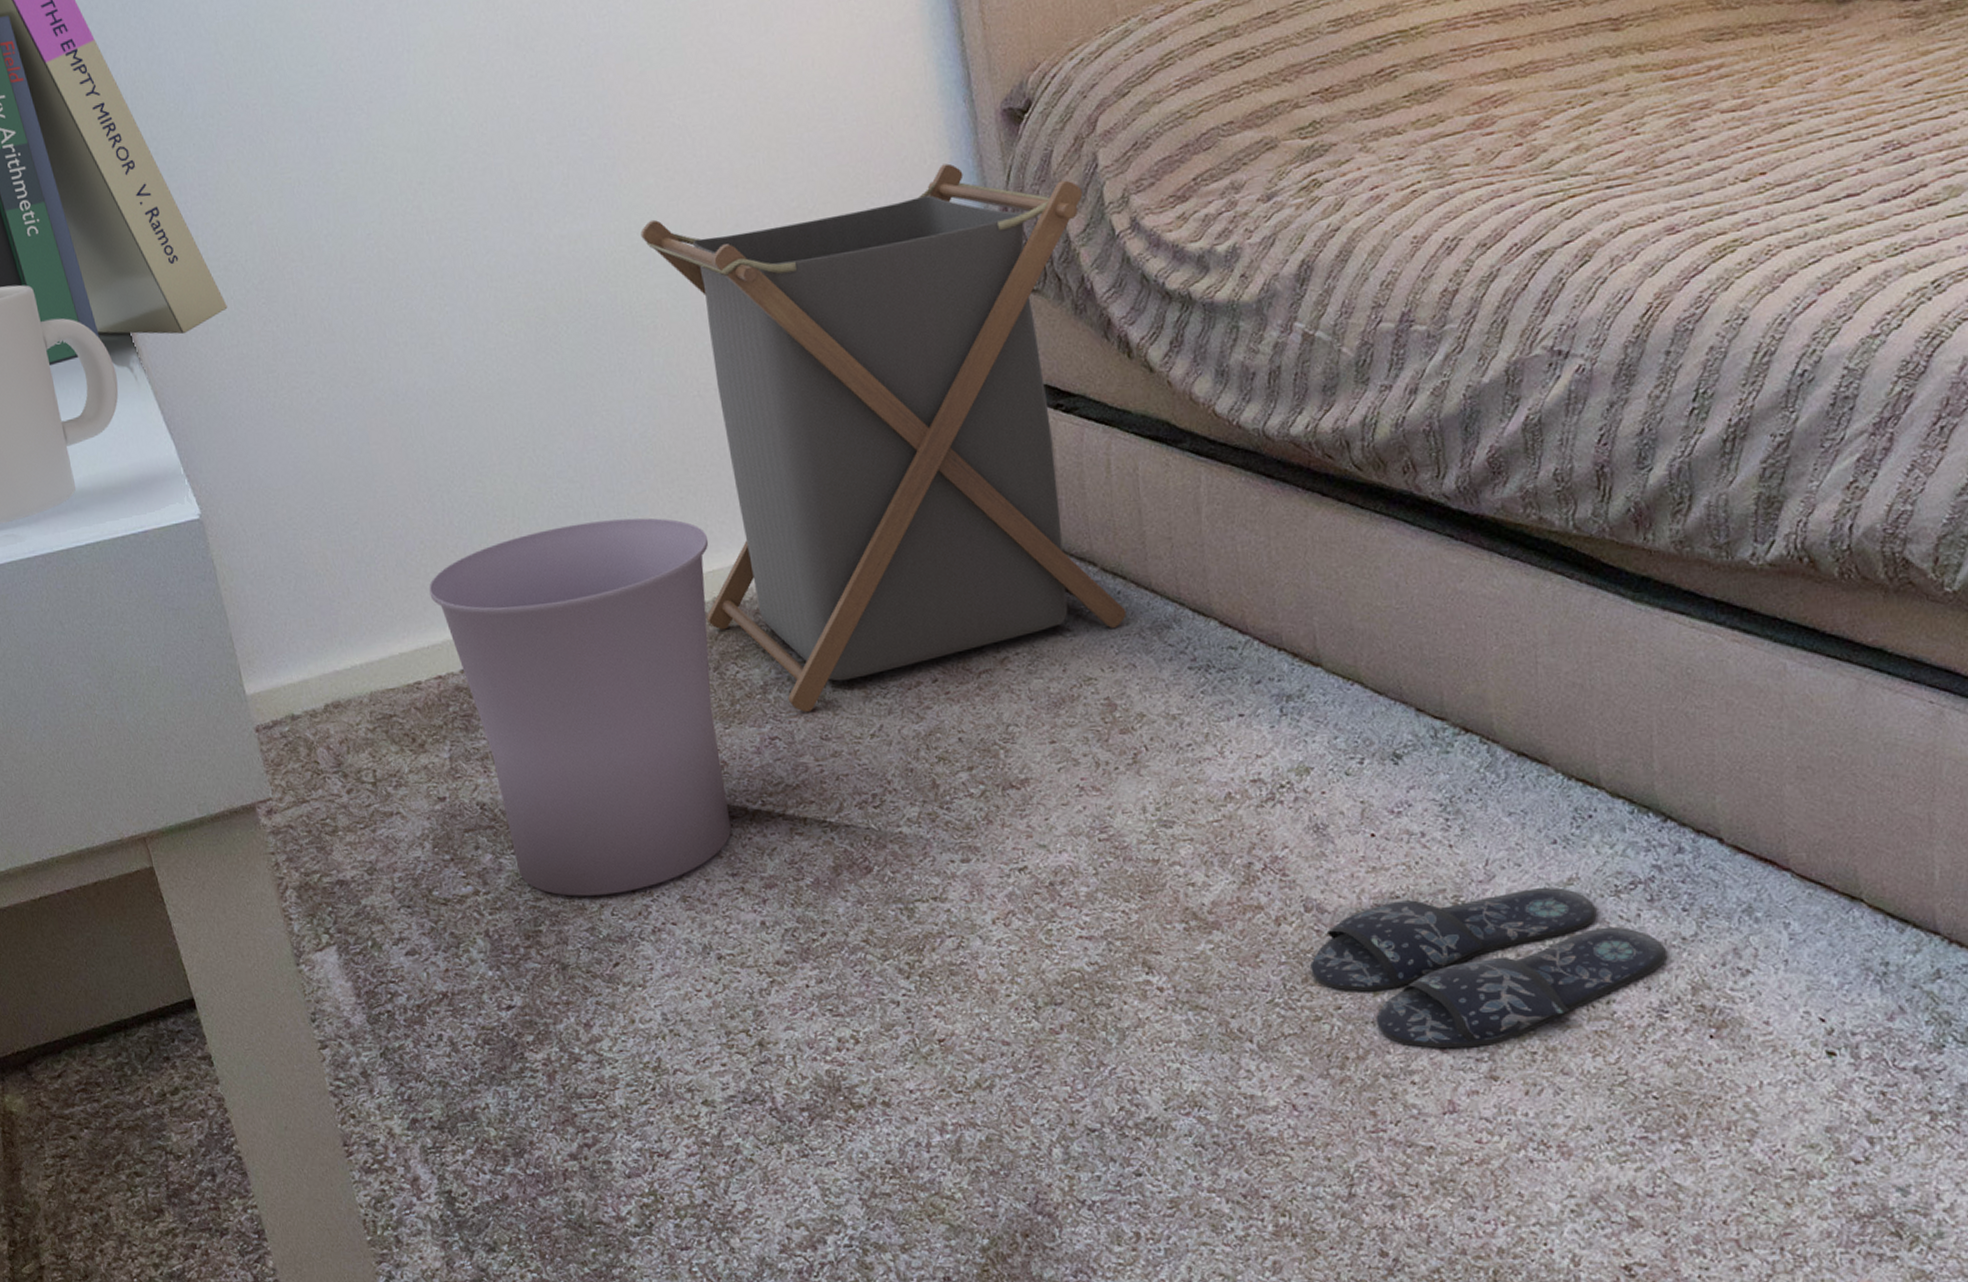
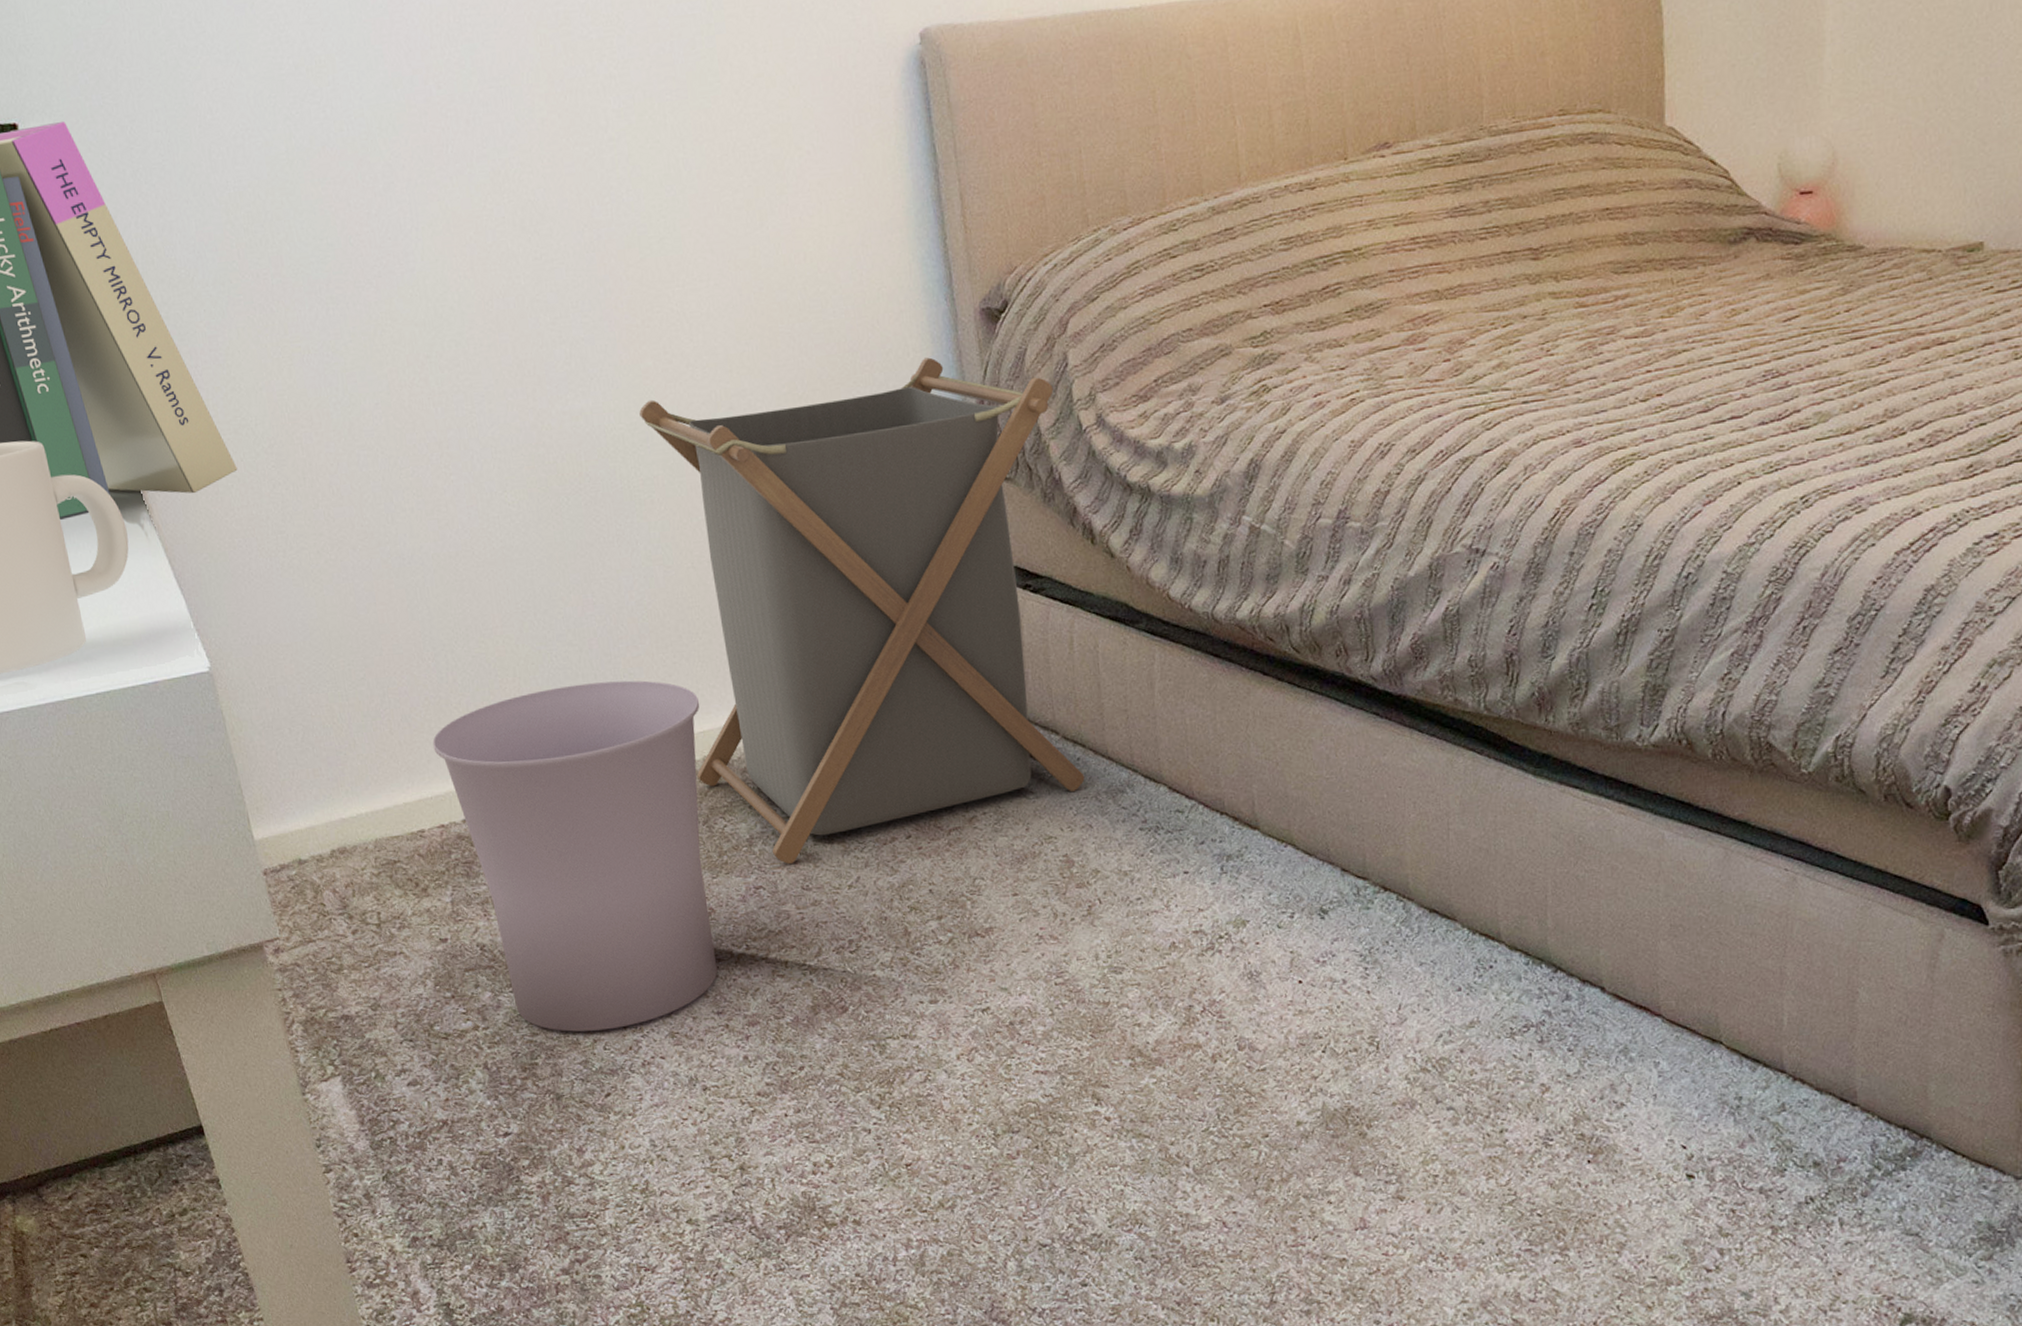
slippers: present [1310,887,1666,1049] -> none [1242,1029,1553,1172]

